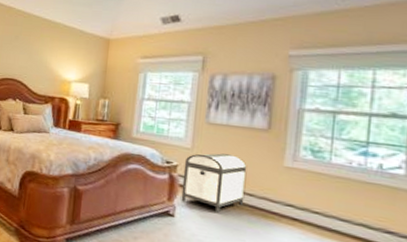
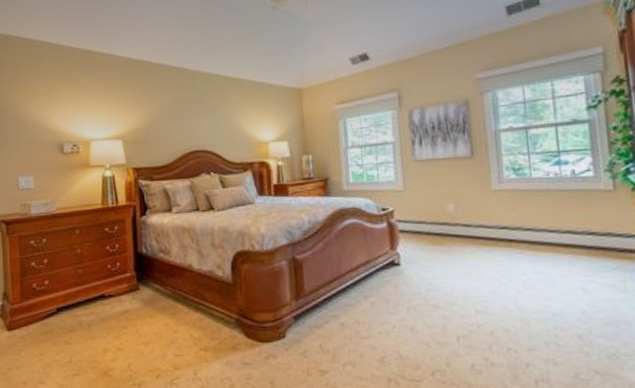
storage chest: present [181,153,247,213] -> none [399,188,463,251]

